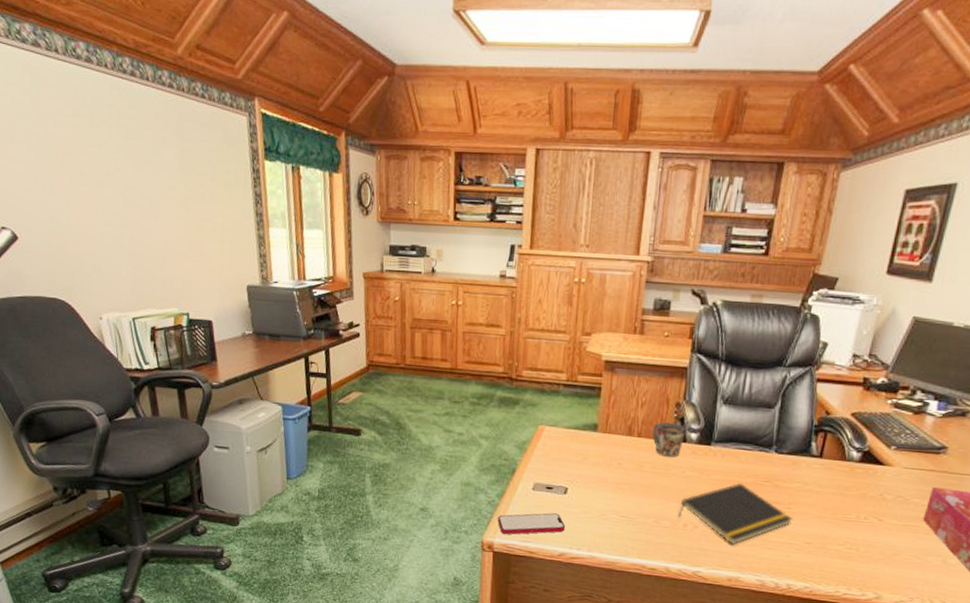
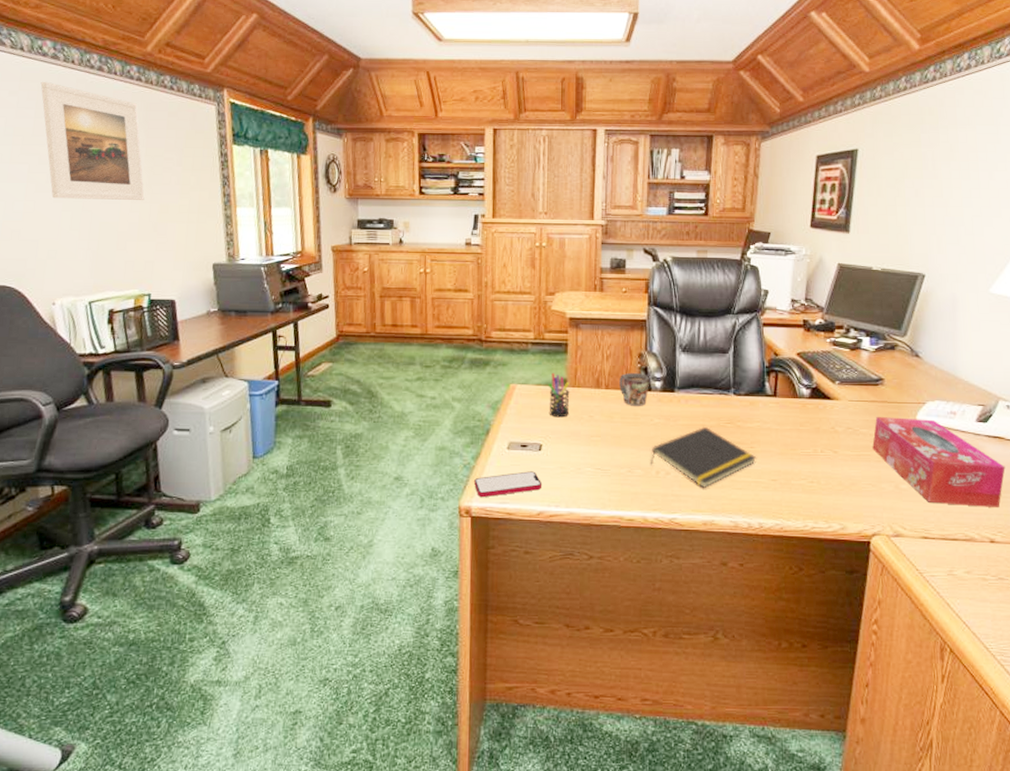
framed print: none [76,87,180,217] -> present [40,81,145,200]
pen holder: none [576,416,601,463] -> present [548,372,570,418]

